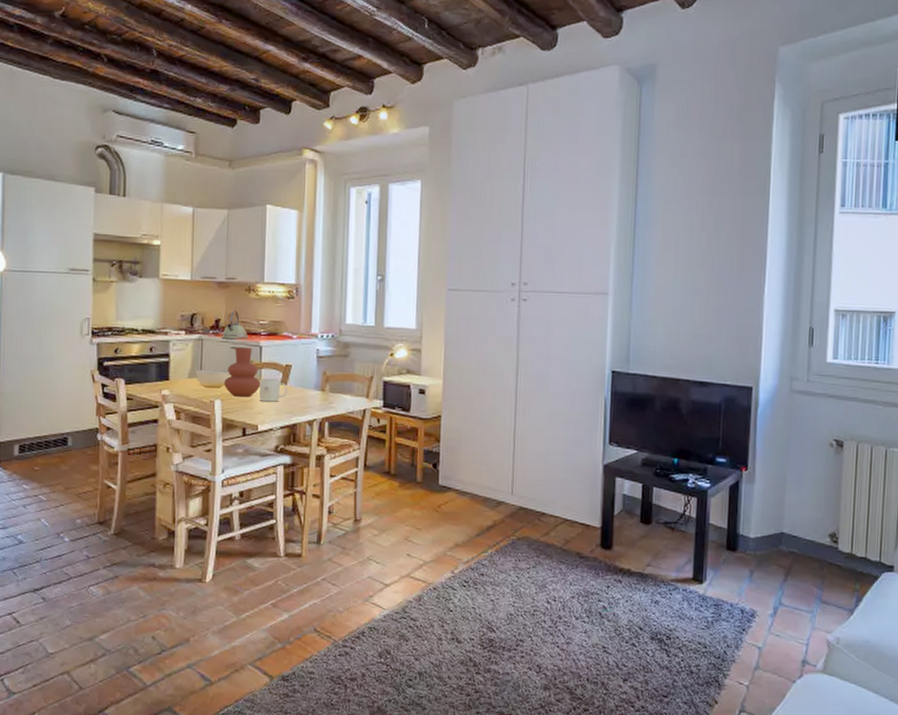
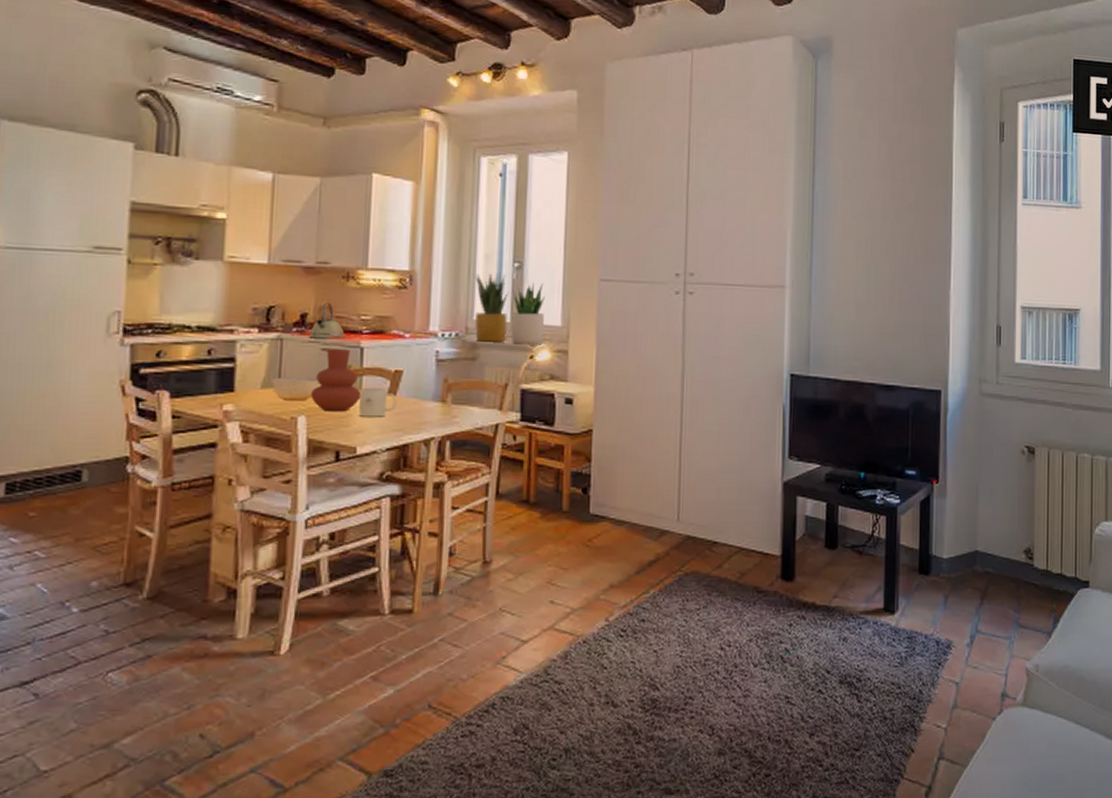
planter: none [346,284,374,342] -> present [475,272,510,342]
planter: none [375,292,402,346] -> present [511,282,545,346]

